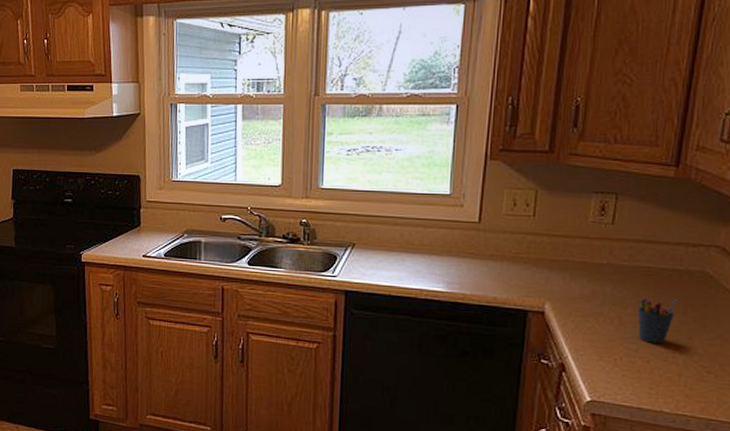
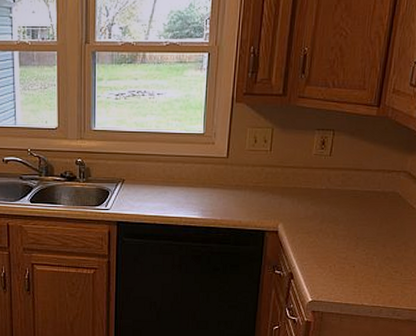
pen holder: present [637,298,679,344] -> none [347,216,377,252]

